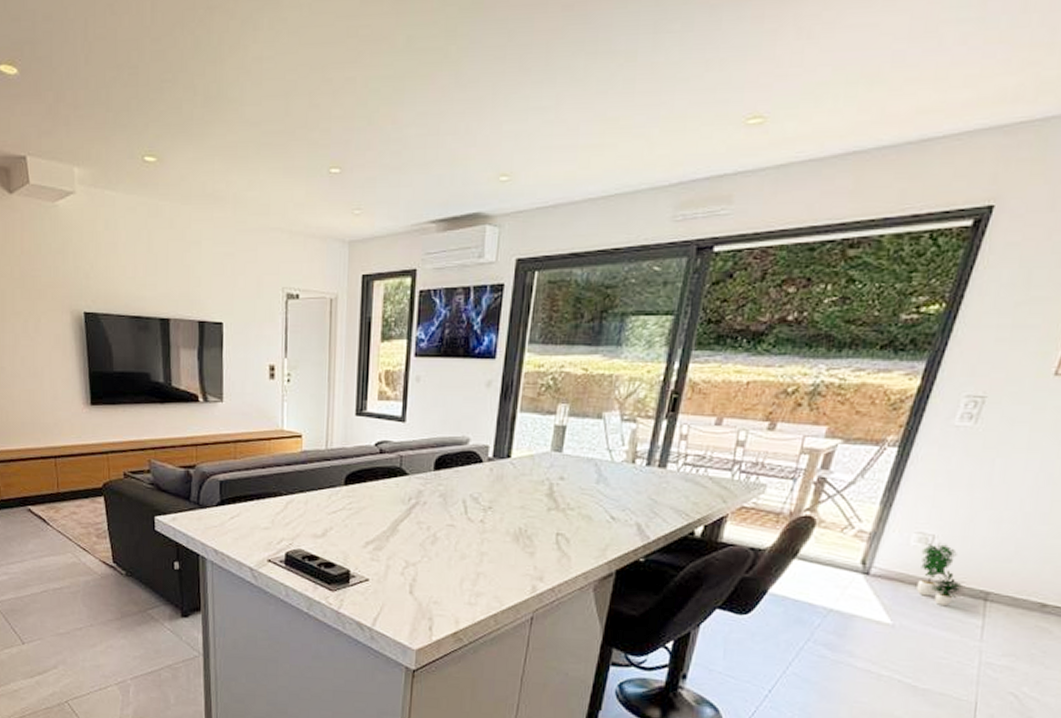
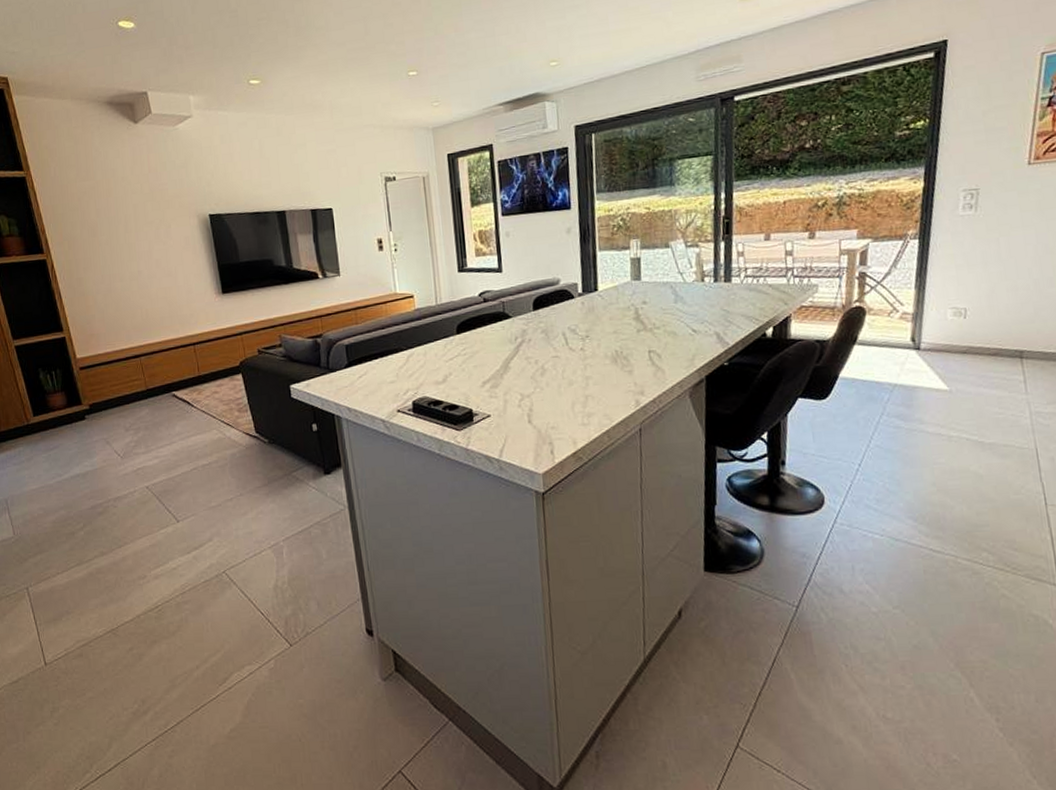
potted plant: present [917,542,964,607] -> none [958,314,1001,369]

